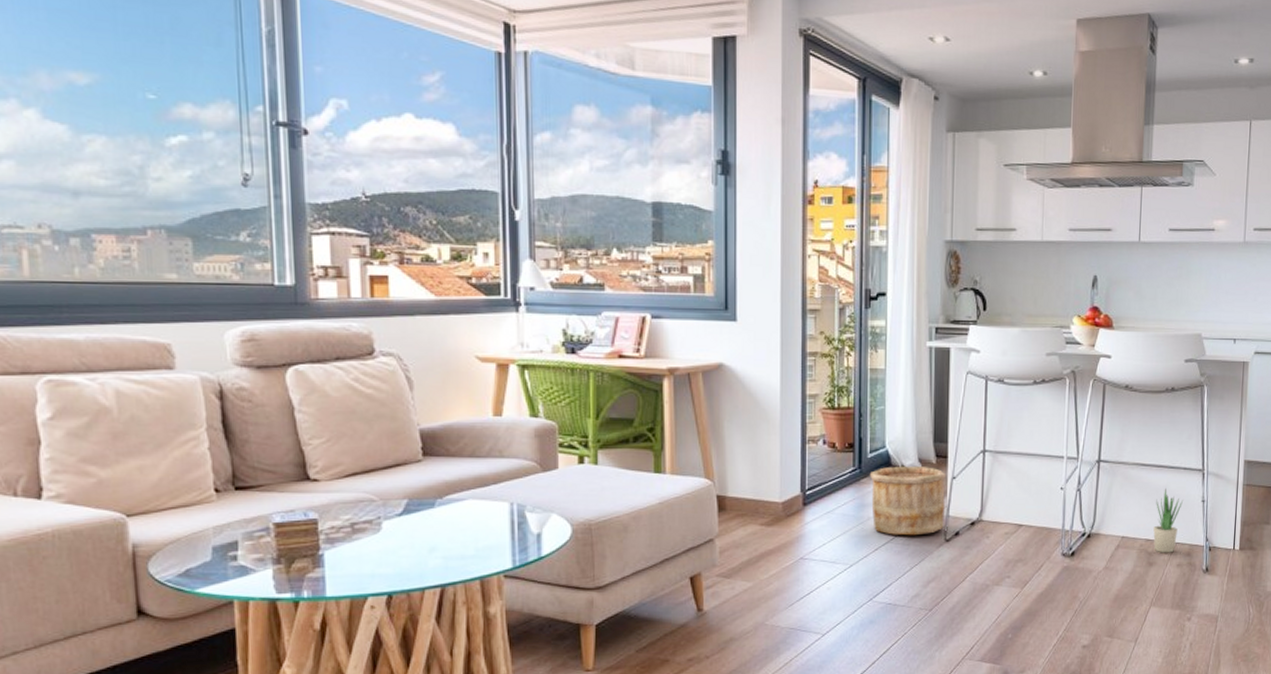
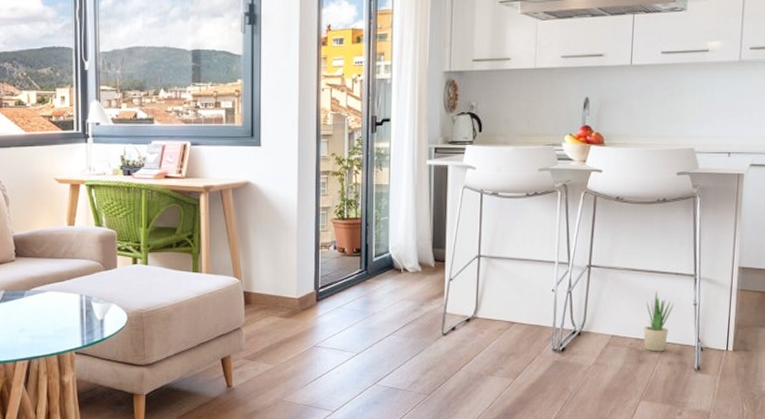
wooden bucket: present [869,465,947,536] -> none [374,268,444,329]

